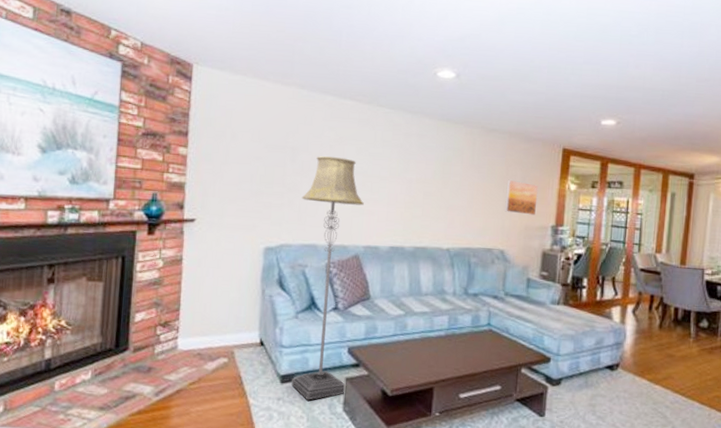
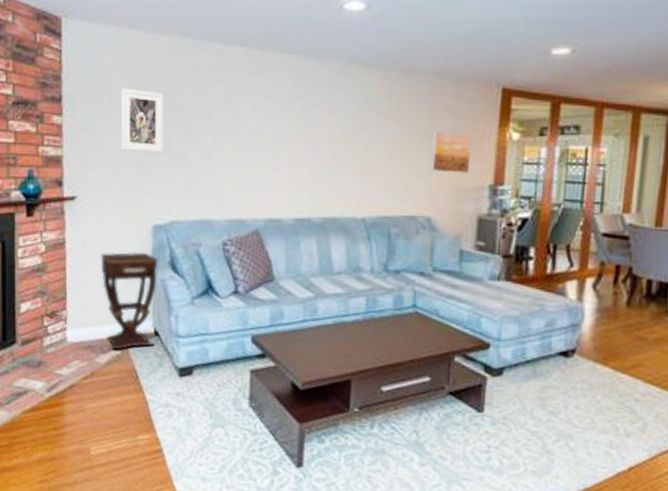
side table: none [214,270,269,358] -> present [101,252,159,350]
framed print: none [240,127,281,185] -> present [120,87,164,153]
floor lamp: present [291,156,364,401] -> none [191,116,262,396]

